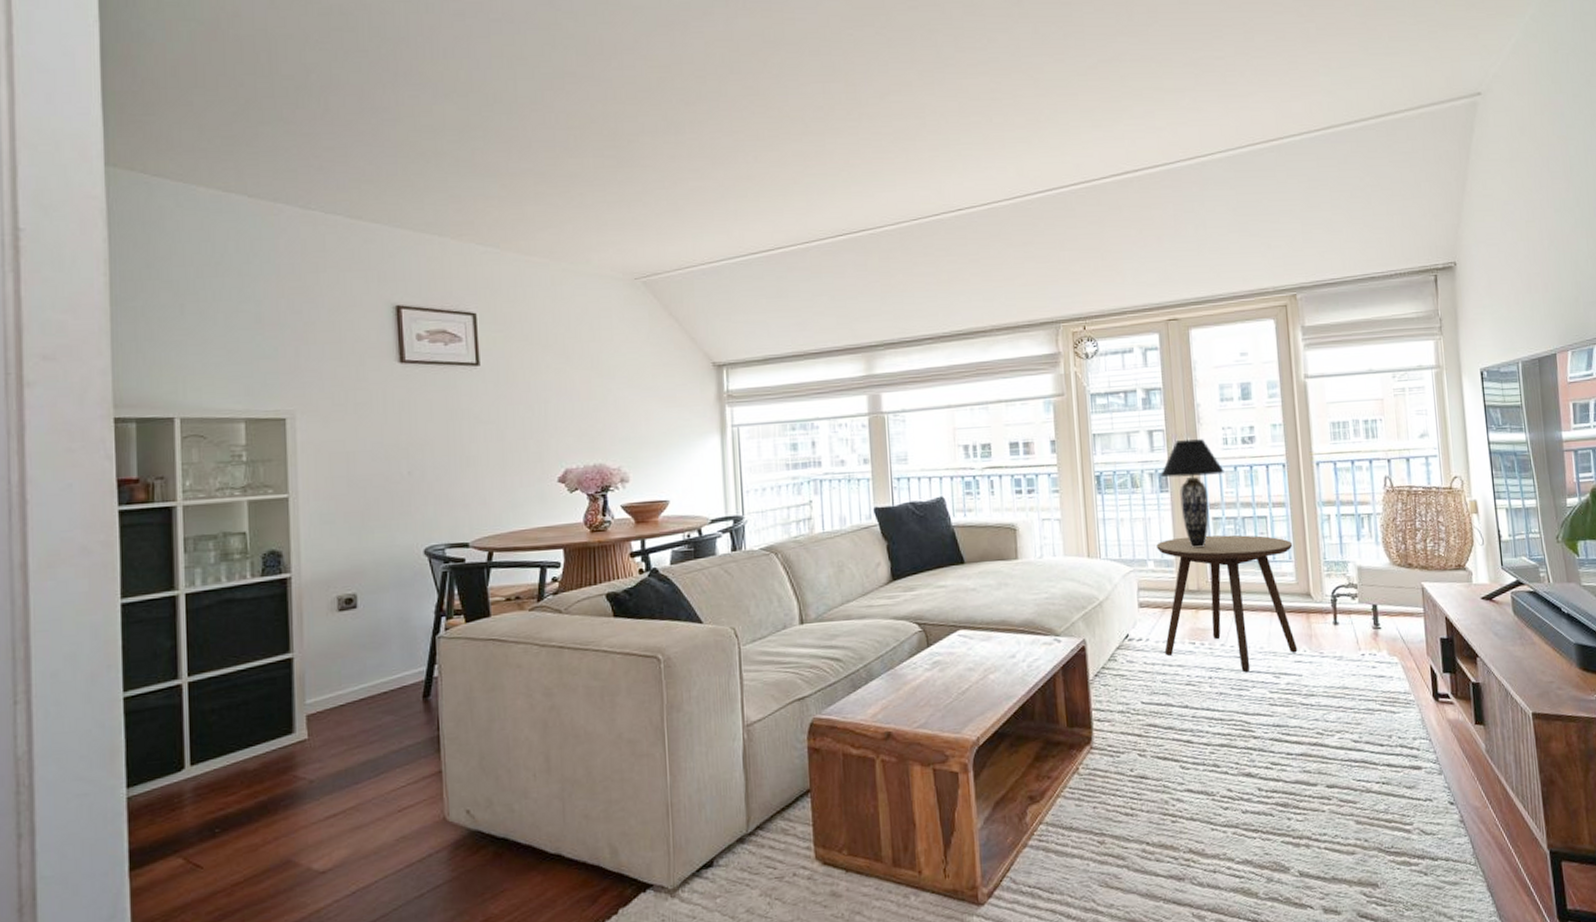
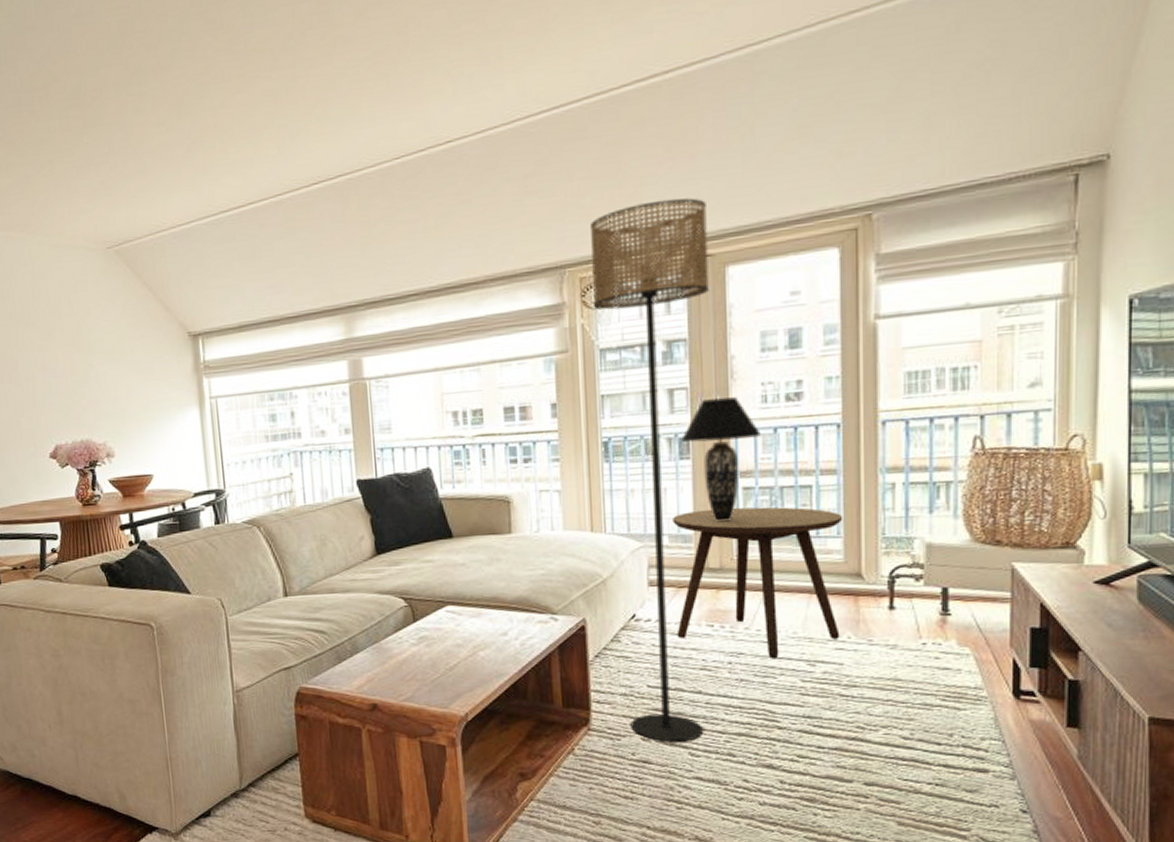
floor lamp: none [1080,271,1192,757] -> present [591,198,709,742]

